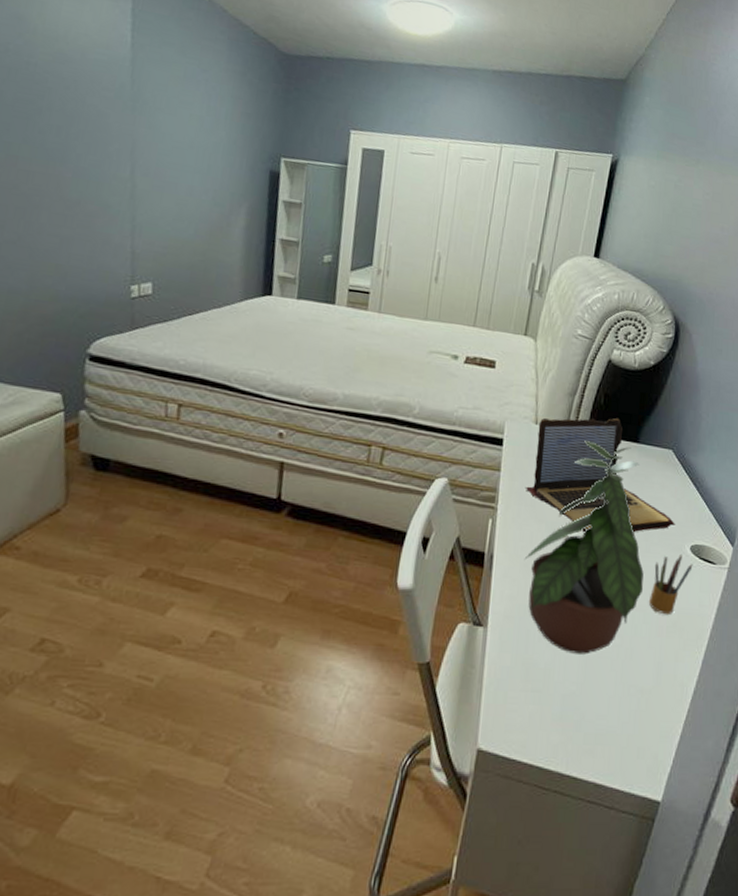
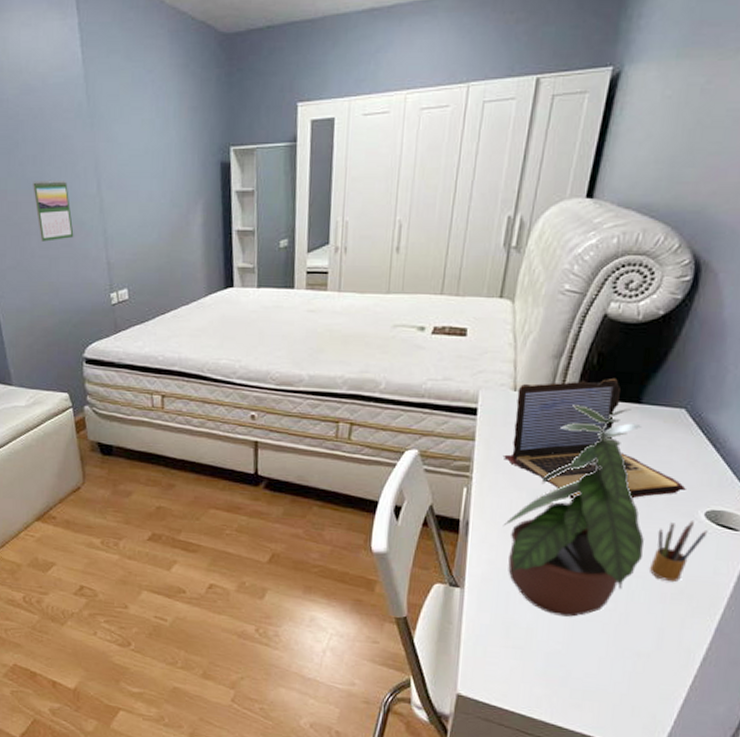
calendar: none [52,152,96,220] -> present [33,179,74,242]

